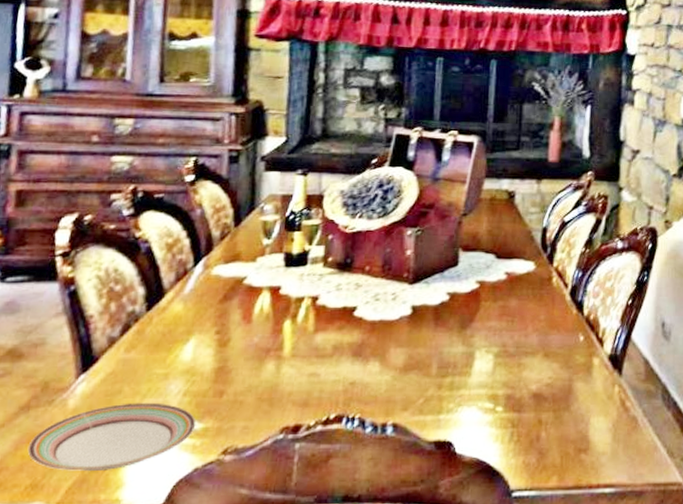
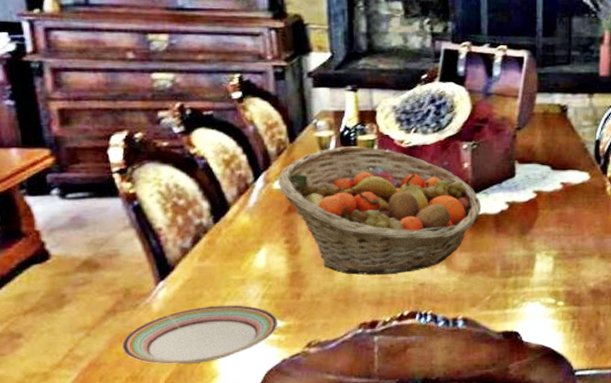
fruit basket: none [217,231,422,372] -> present [278,146,482,276]

